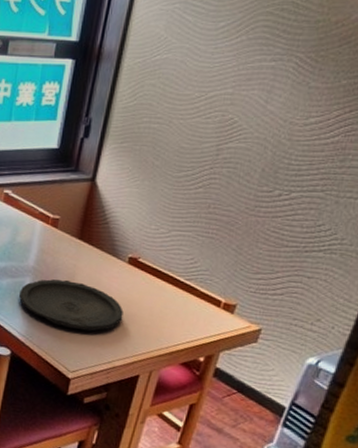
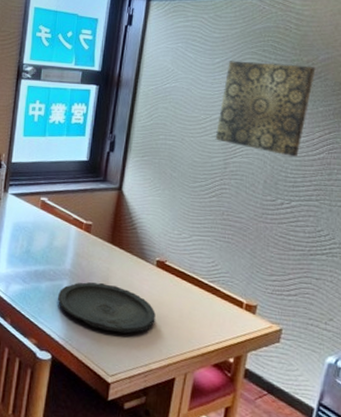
wall art: none [209,24,345,140] -> present [215,61,316,157]

